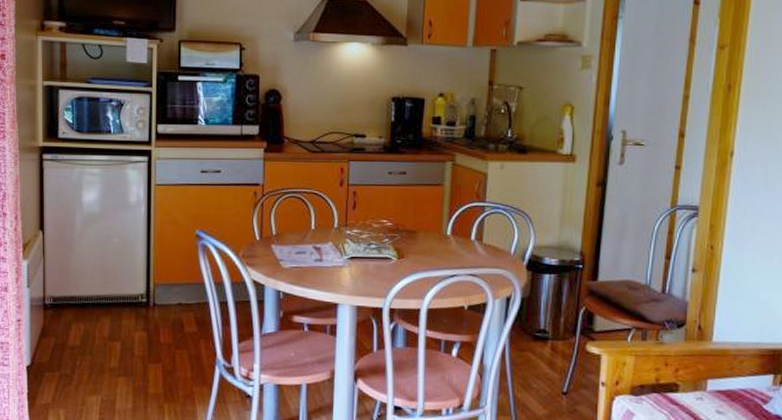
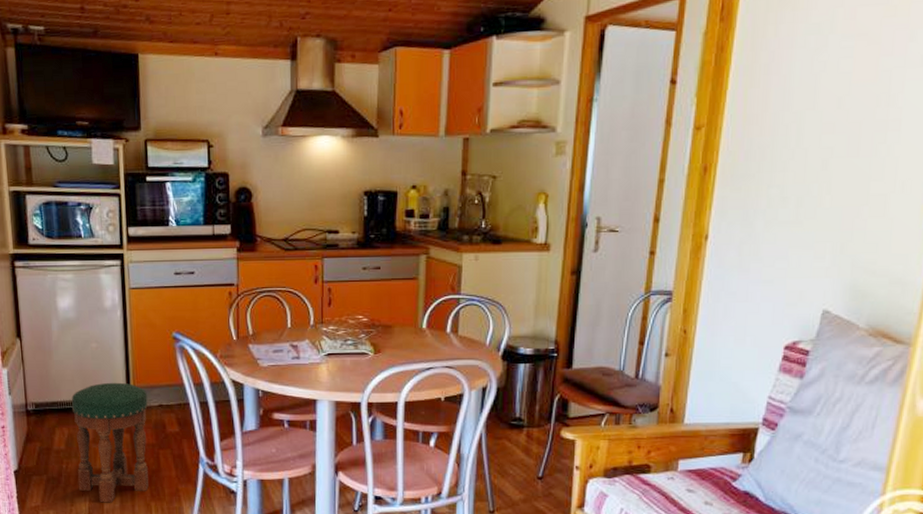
stool: none [90,278,167,404] -> present [72,382,149,503]

